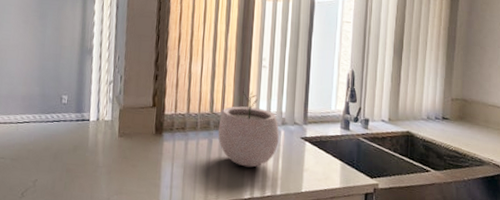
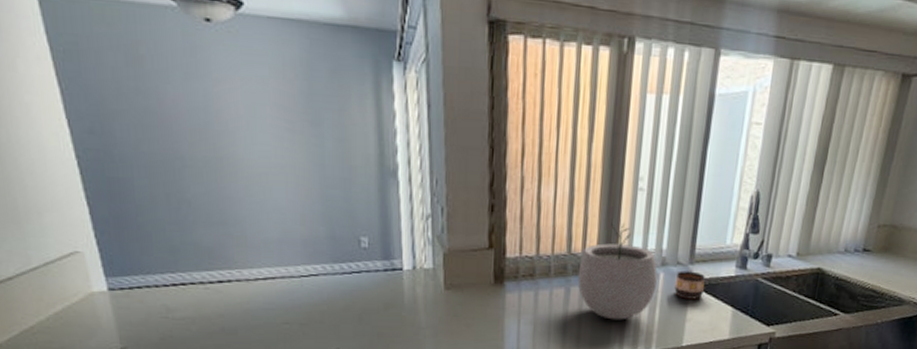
cup: none [293,129,317,153] -> present [674,270,705,300]

